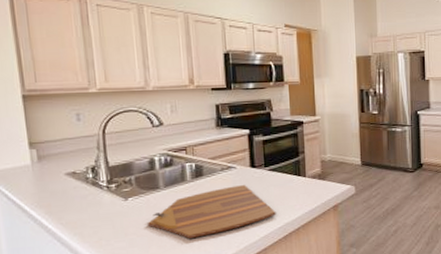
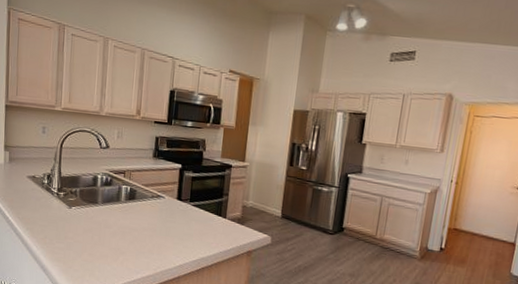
cutting board: present [146,185,276,238] -> none [83,213,193,254]

